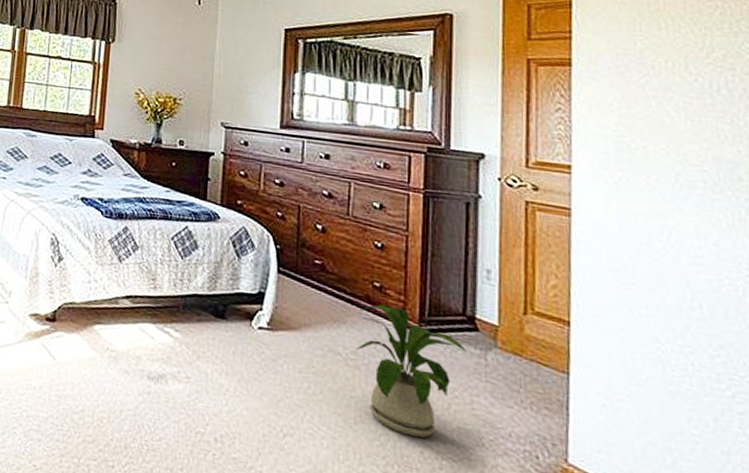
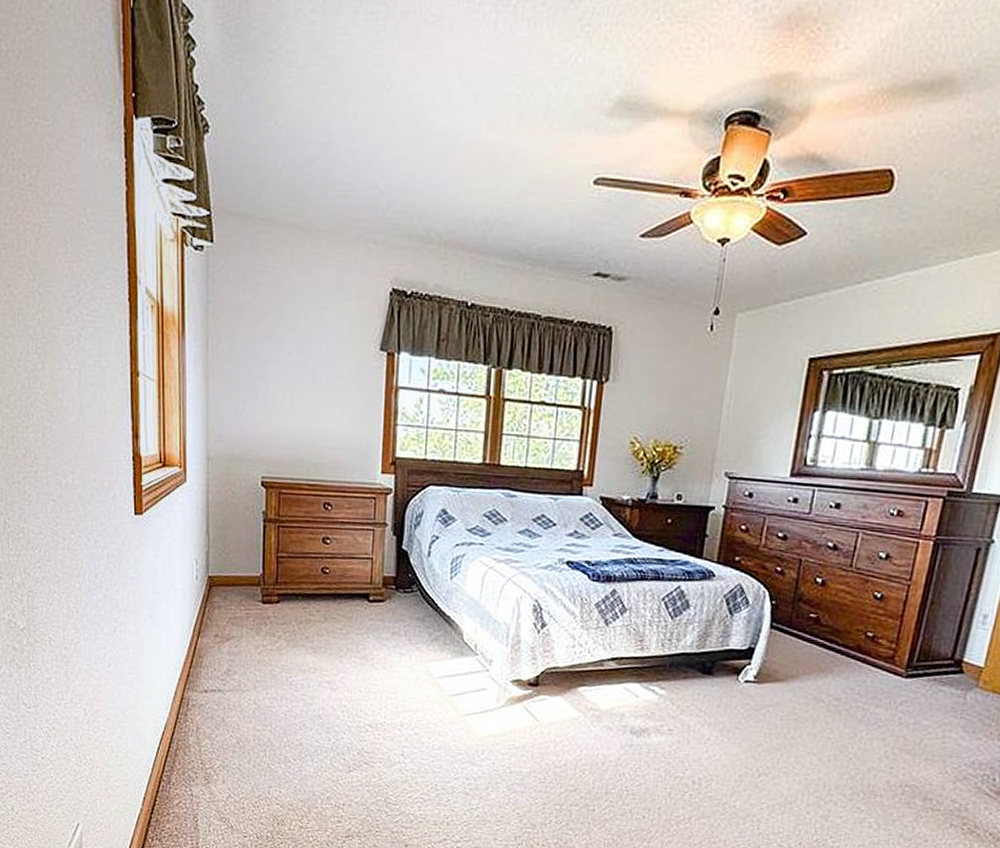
house plant: present [355,304,467,438] -> none [839,653,948,770]

